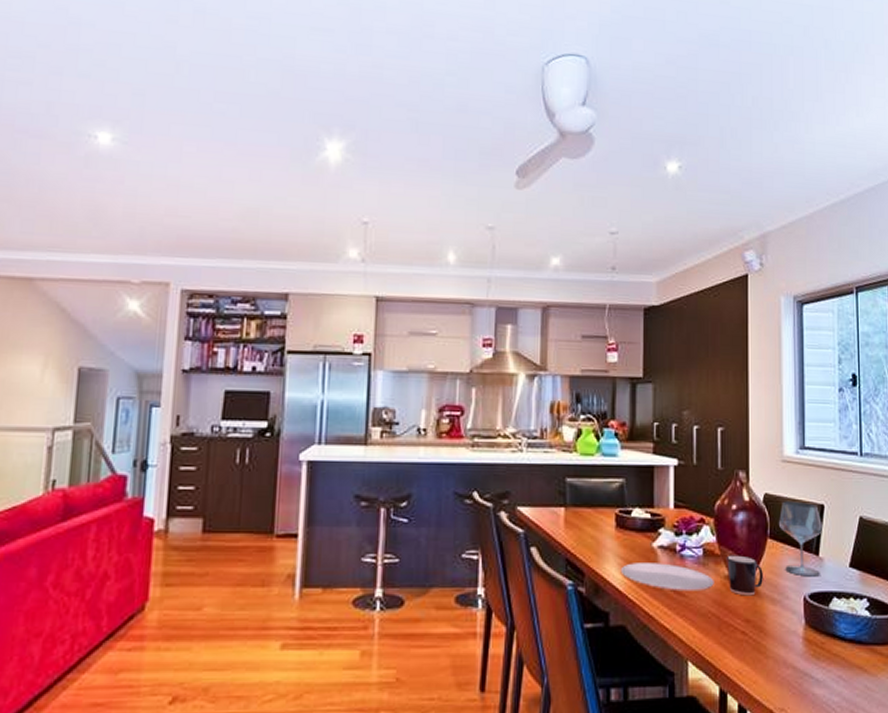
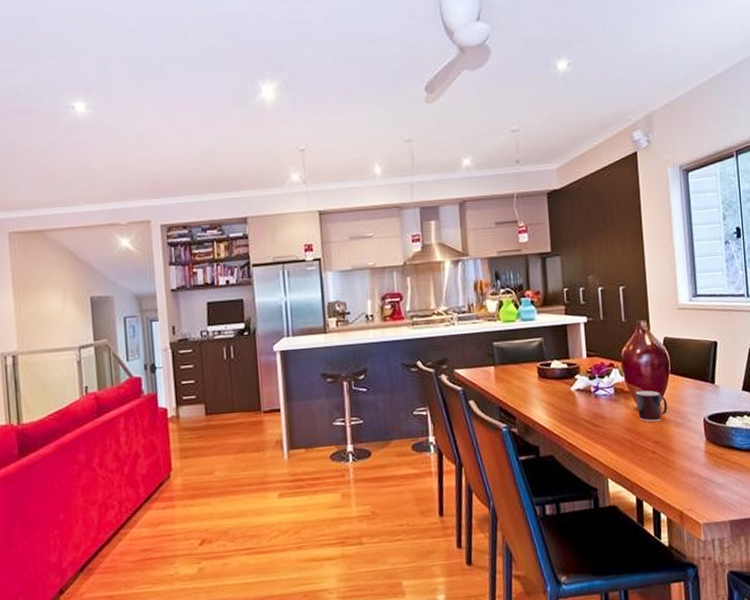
plate: present [620,563,714,592] -> none [545,402,626,424]
wine glass: present [779,501,823,577] -> none [678,340,718,402]

